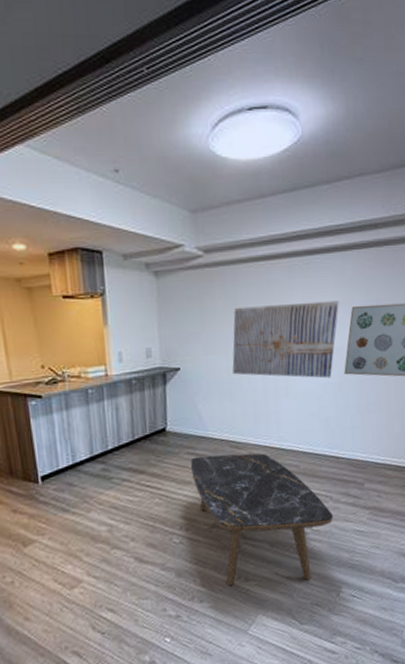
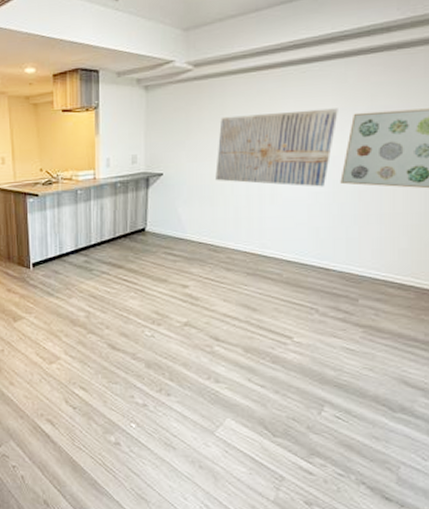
coffee table: present [191,453,333,586] -> none [168,256,318,393]

